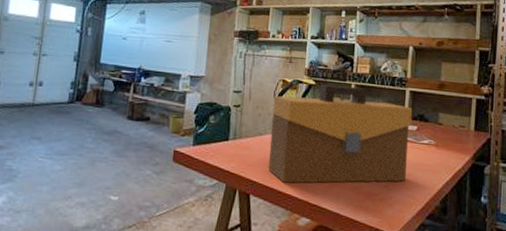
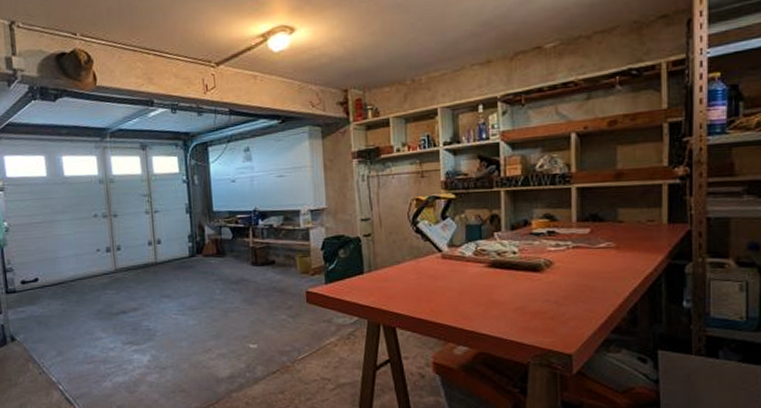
toolbox: present [268,84,413,183] -> none [408,193,583,311]

